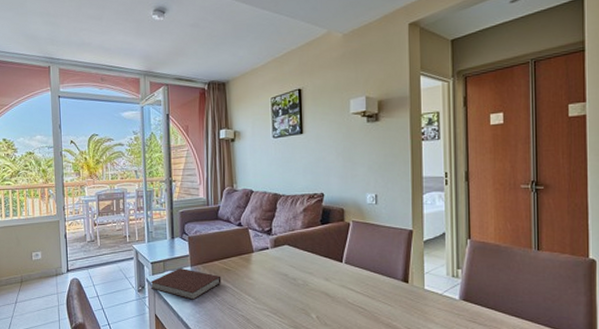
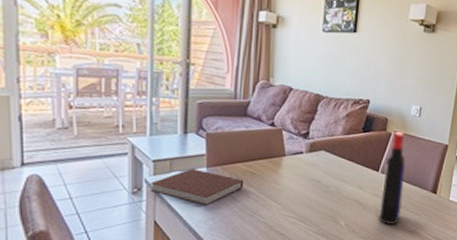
liquor bottle: none [347,220,373,317] -> present [378,131,406,224]

